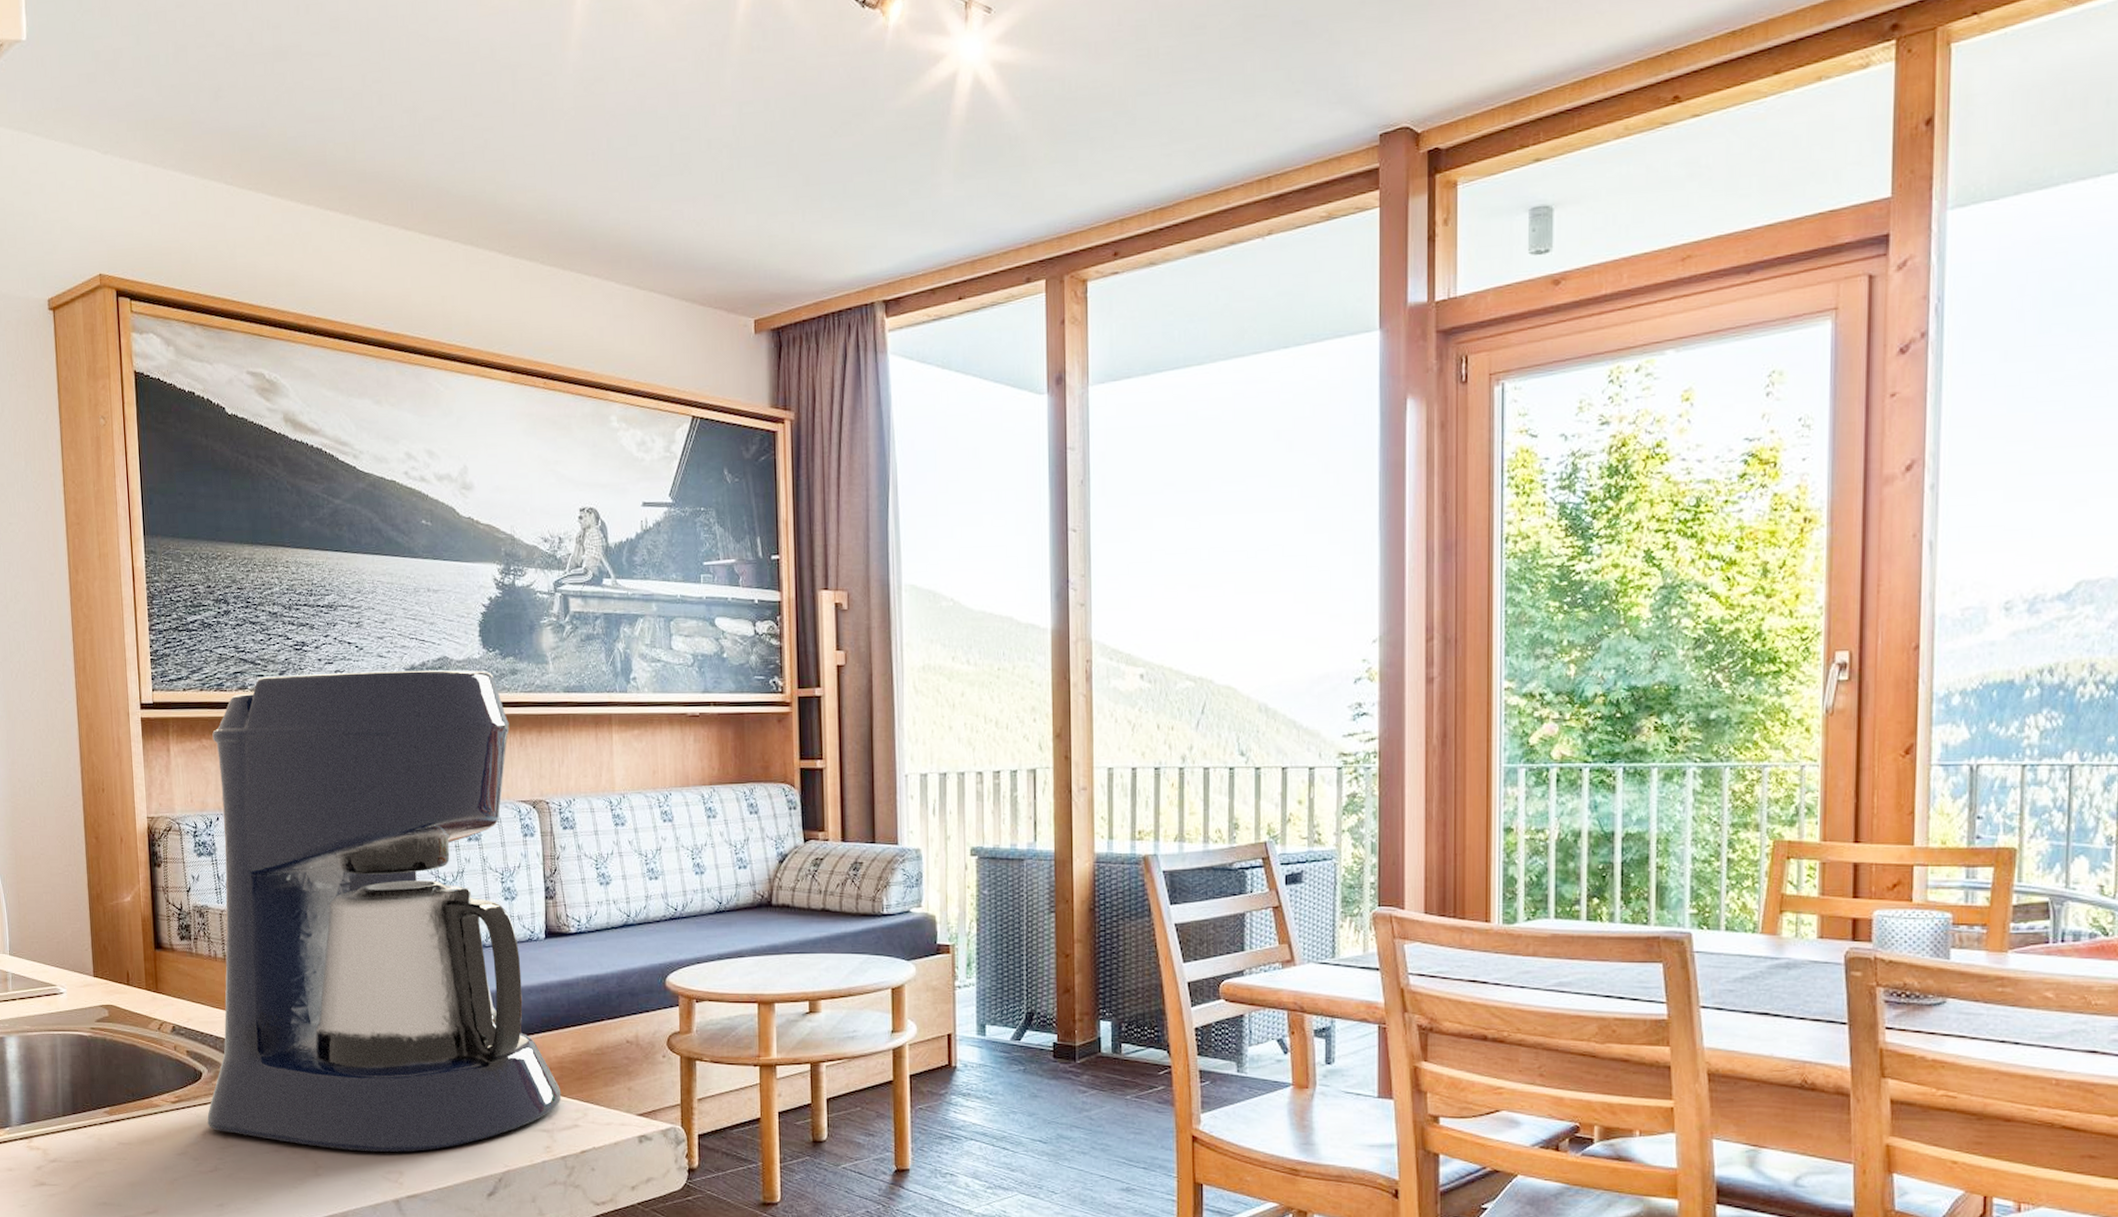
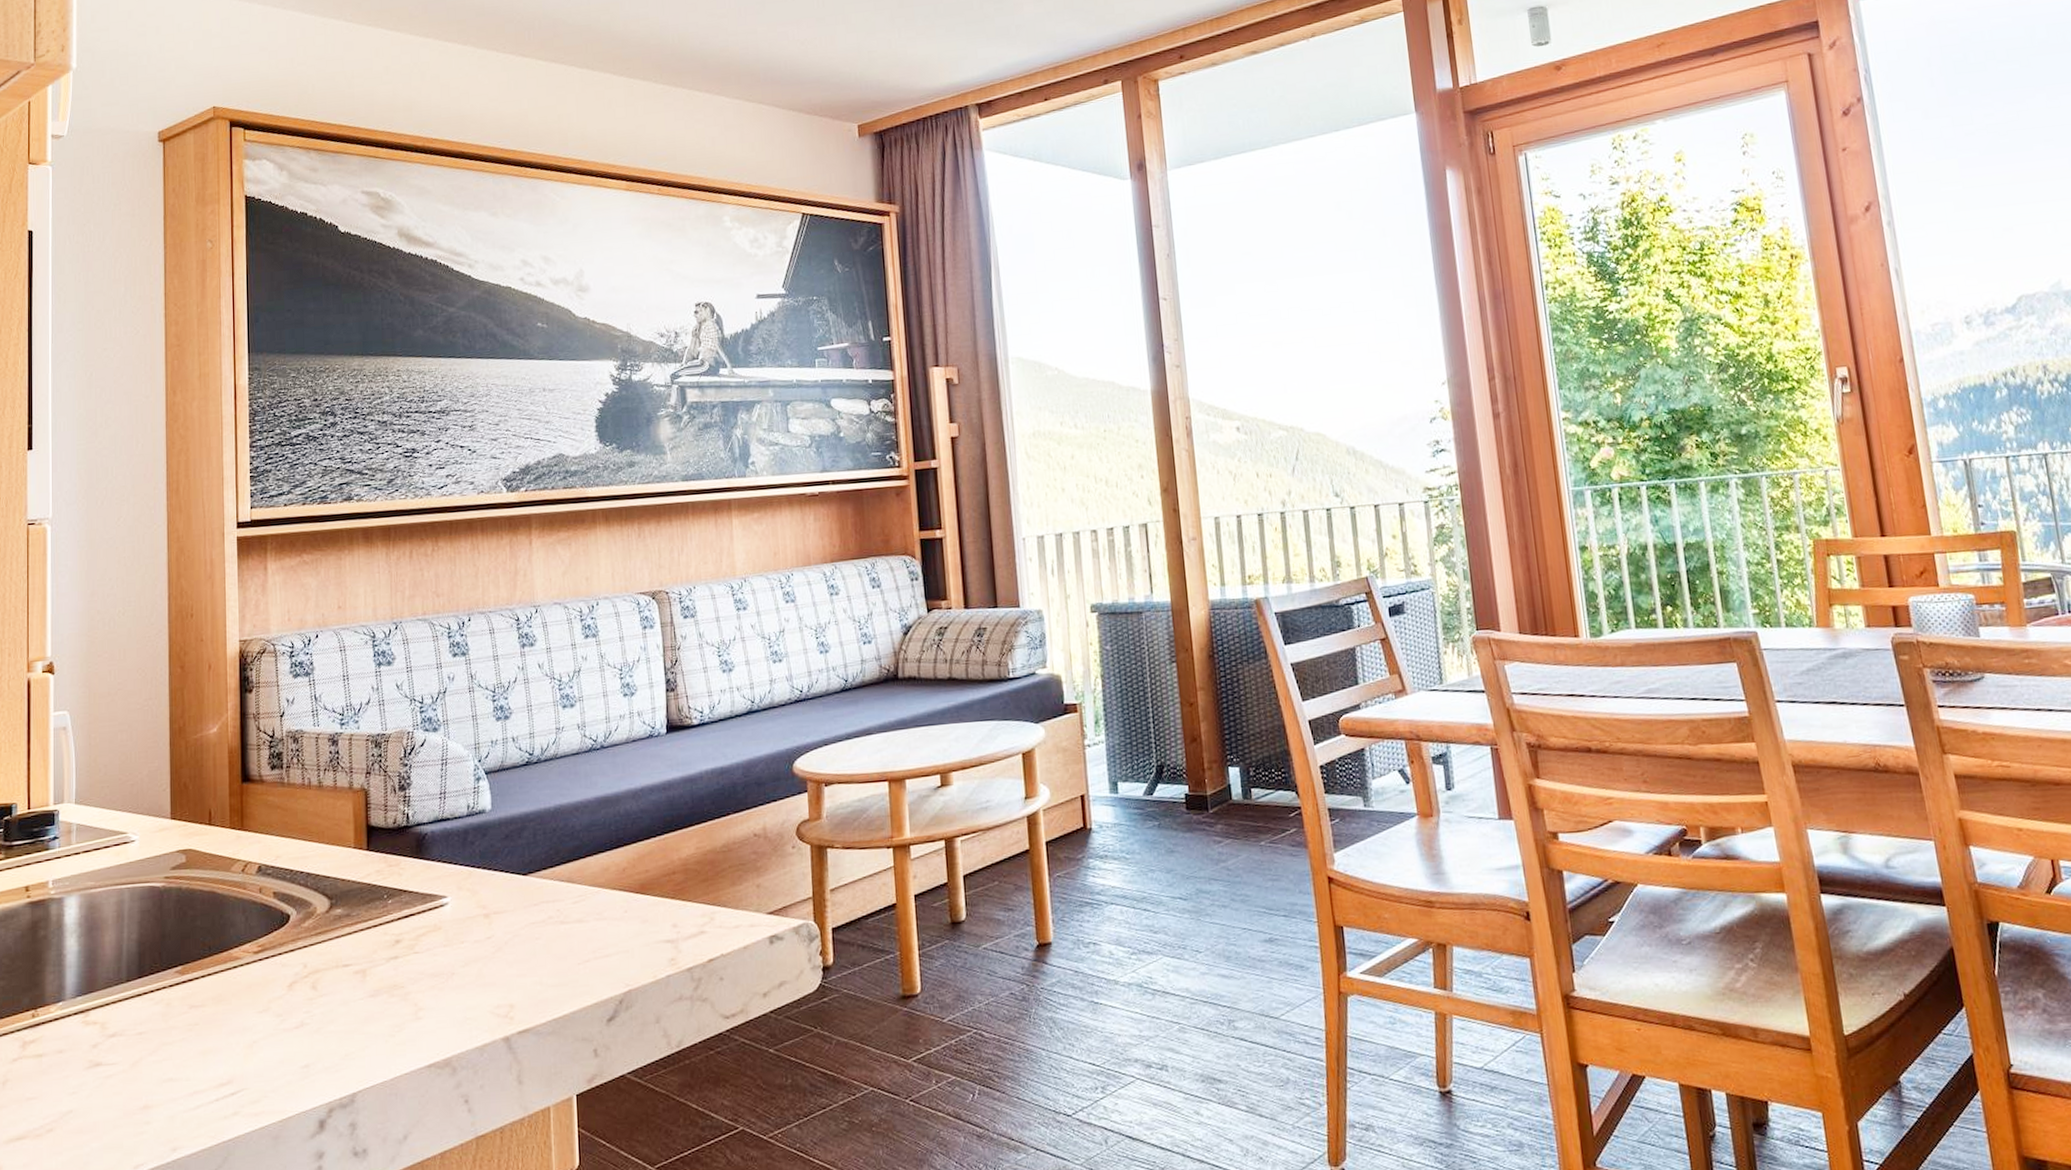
coffee maker: present [207,670,562,1152] -> none [294,465,687,987]

